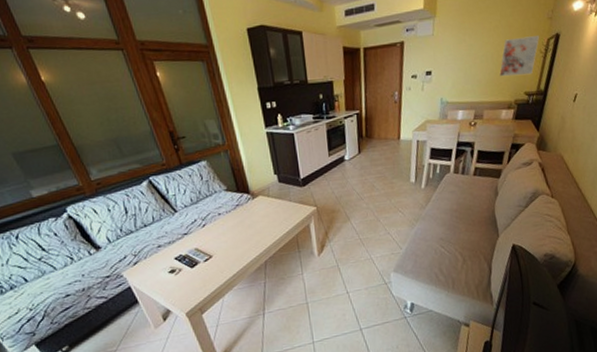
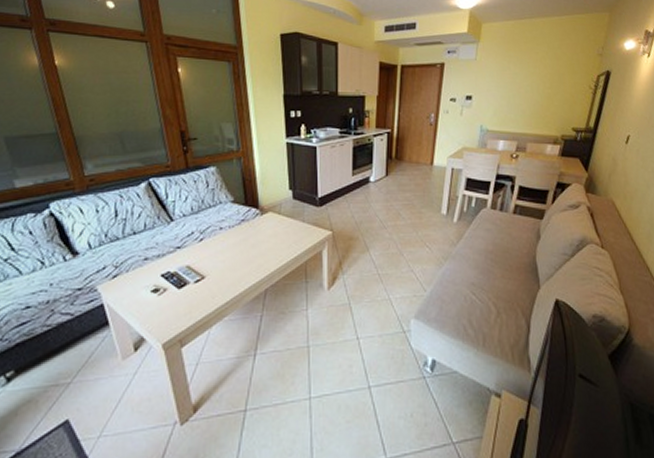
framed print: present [499,36,540,77] -> none [545,71,590,110]

